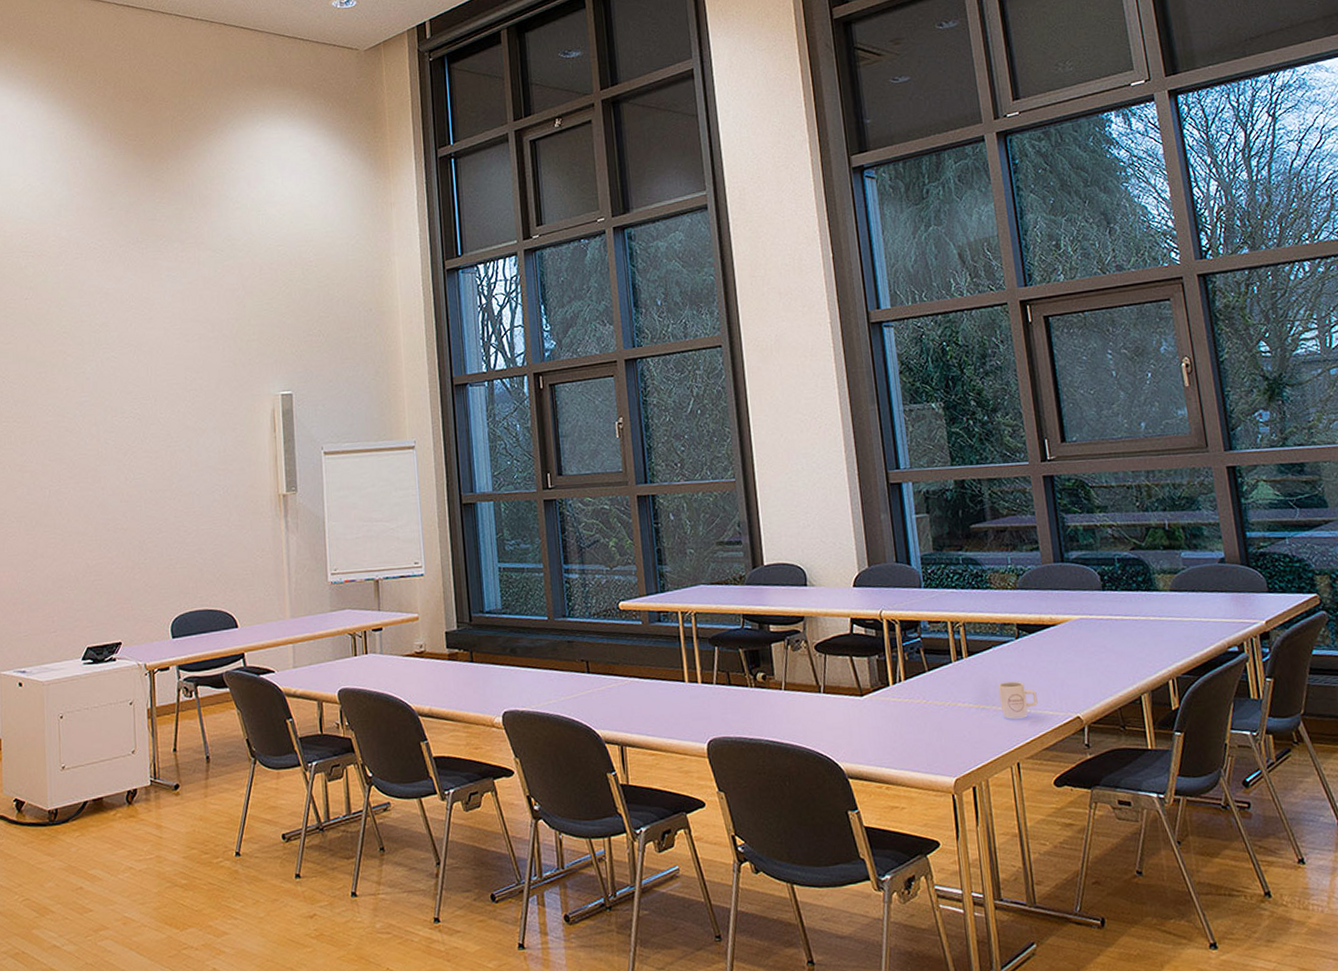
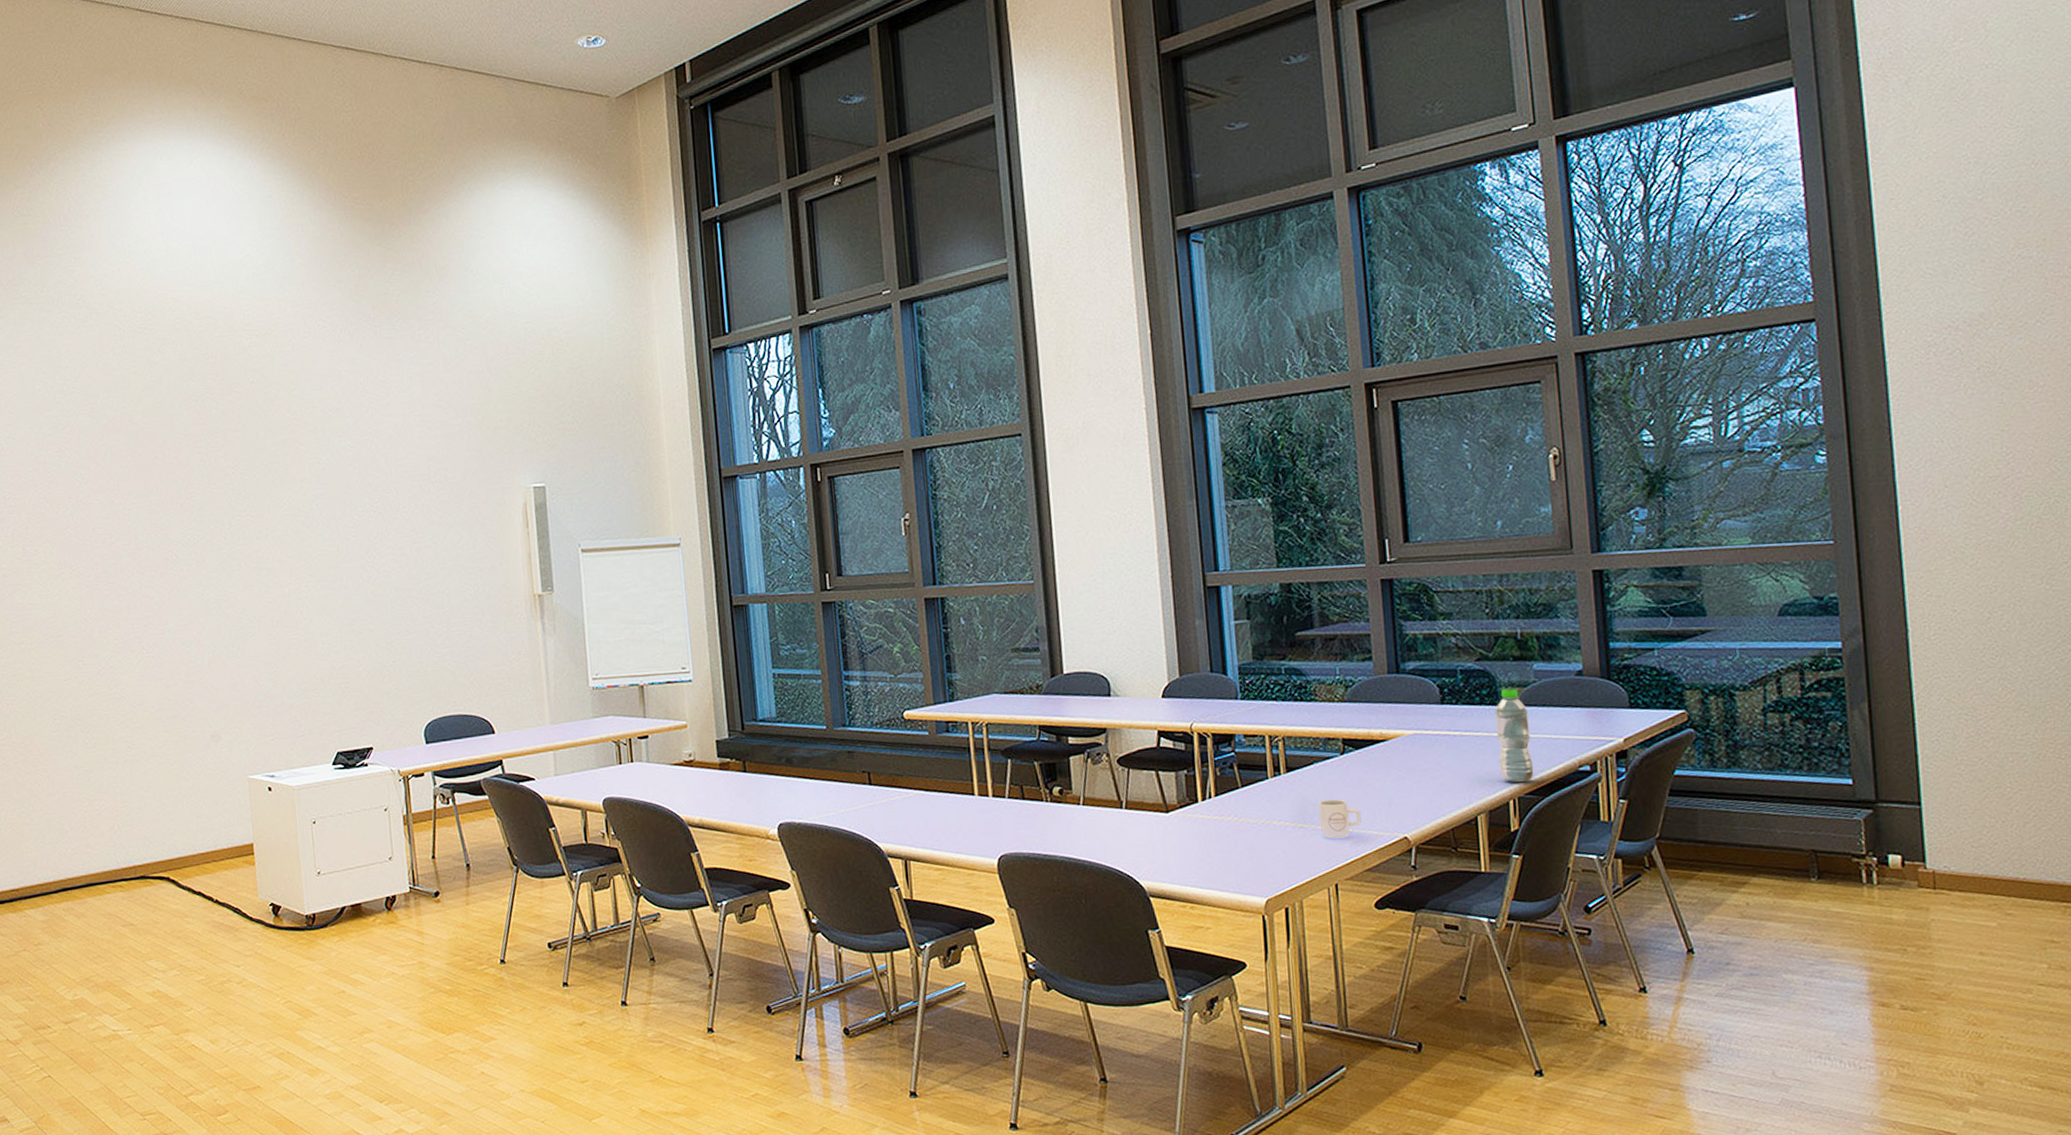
water bottle: none [1150,575,1189,664] -> present [1494,689,1534,783]

